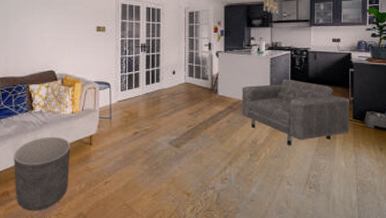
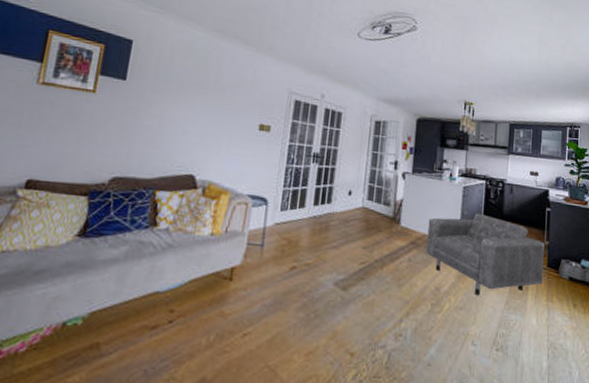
planter: present [14,136,70,211] -> none [109,264,202,374]

